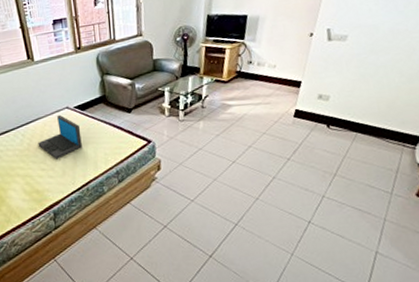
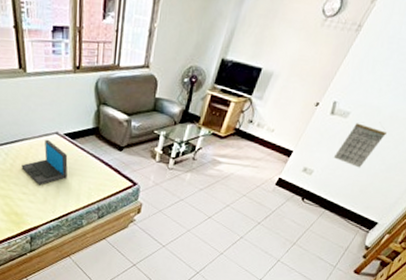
calendar: none [345,43,394,85] -> present [333,123,387,168]

